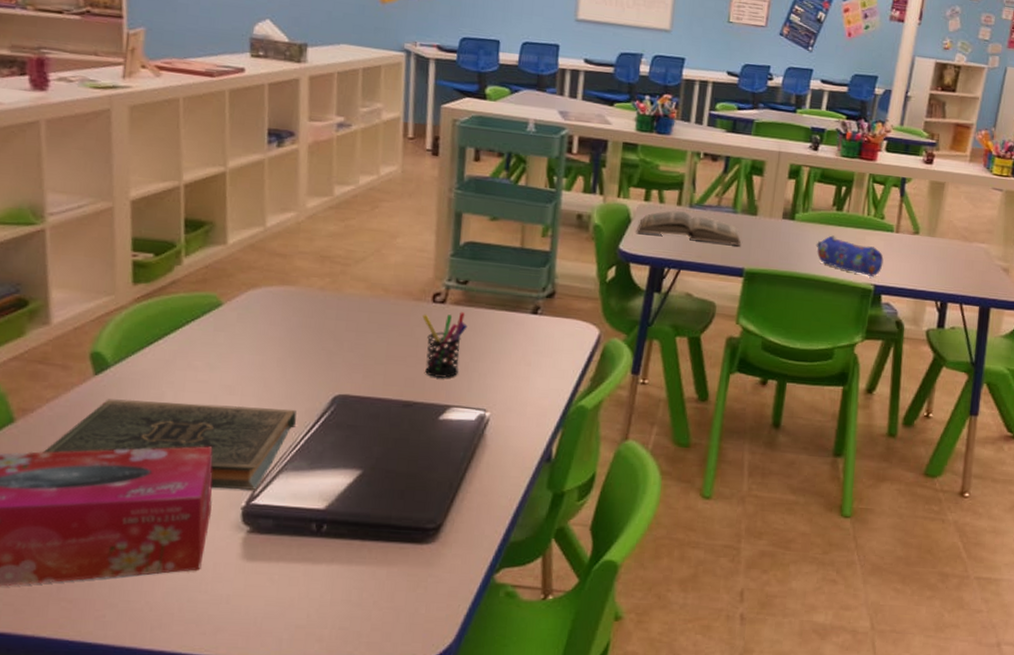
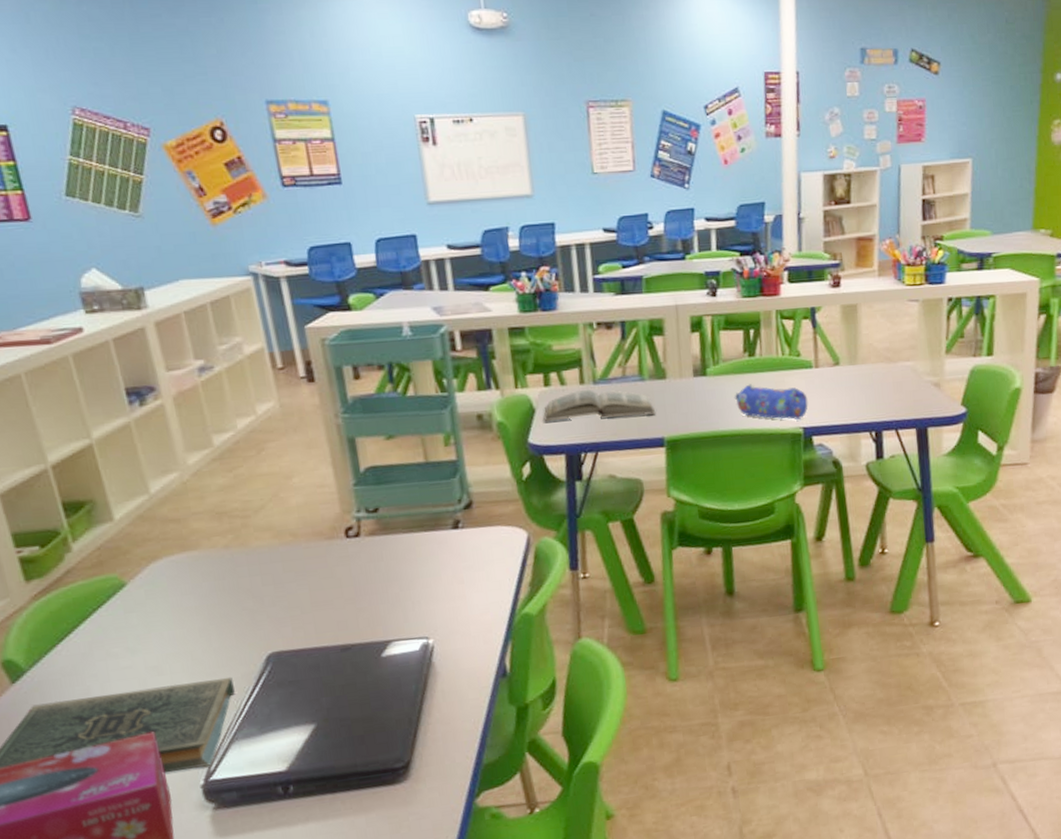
pen holder: present [422,312,468,379] -> none [339,541,390,615]

